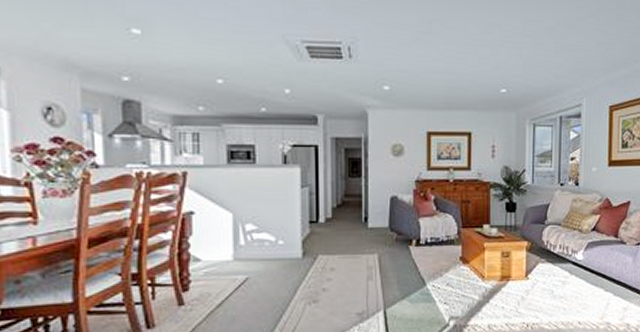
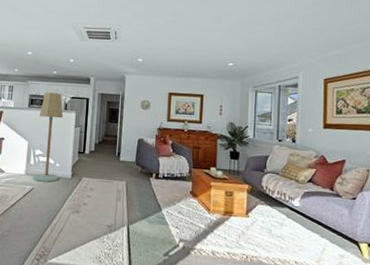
floor lamp: none [245,140,285,268] -> present [34,92,64,182]

